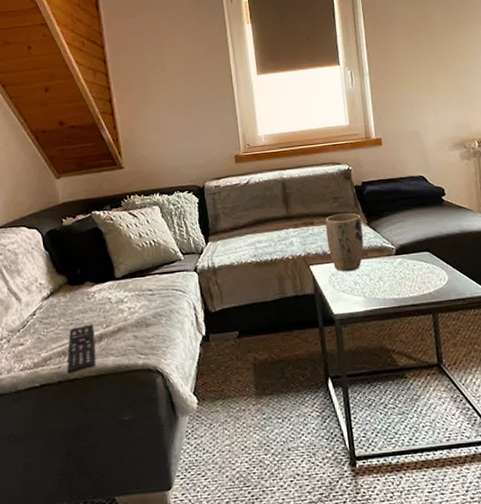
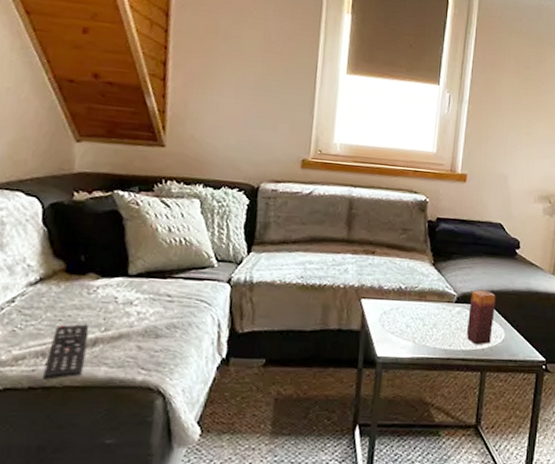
plant pot: present [325,213,364,272] -> none [385,247,428,313]
candle: none [408,239,436,291] -> present [467,290,496,345]

